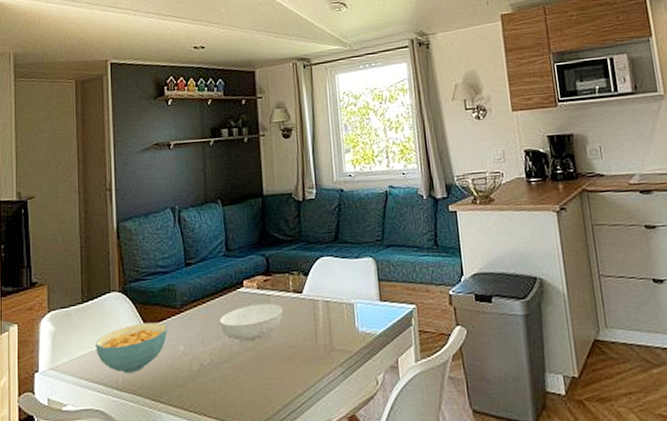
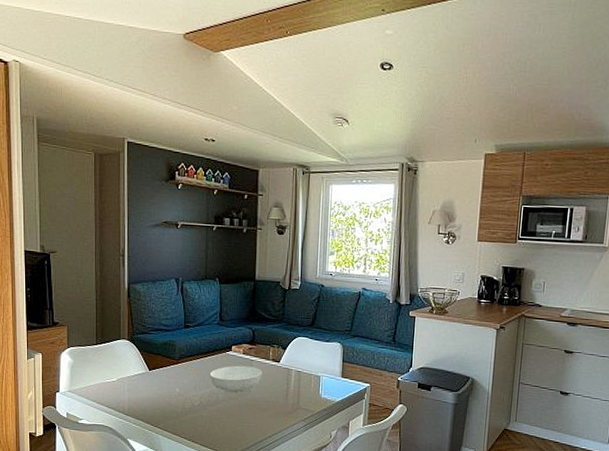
cereal bowl: present [96,322,168,373] -> none [107,367,167,403]

